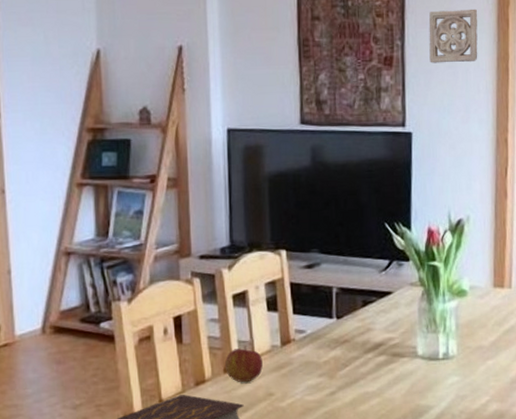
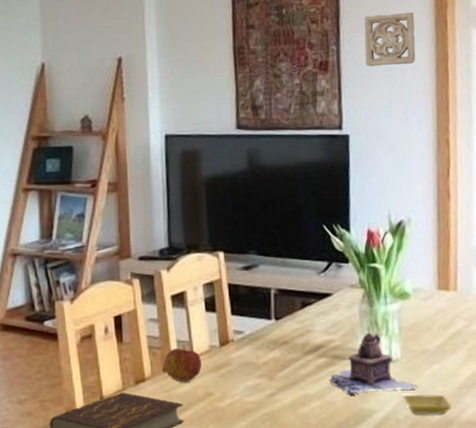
teapot: none [389,330,472,392] -> present [329,333,418,395]
saucer: none [458,389,503,409] -> present [402,394,451,415]

